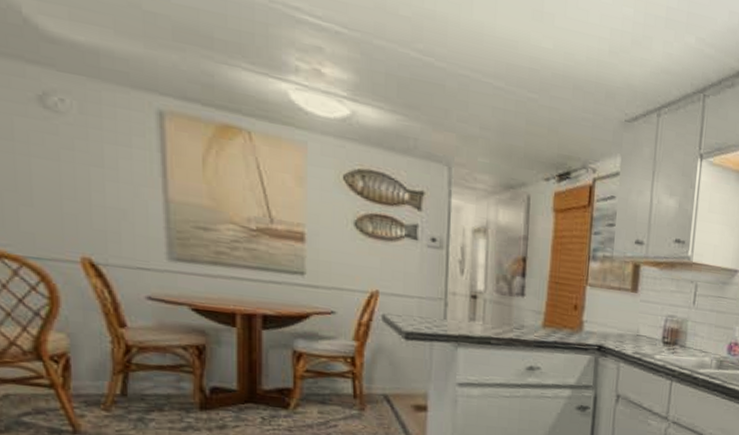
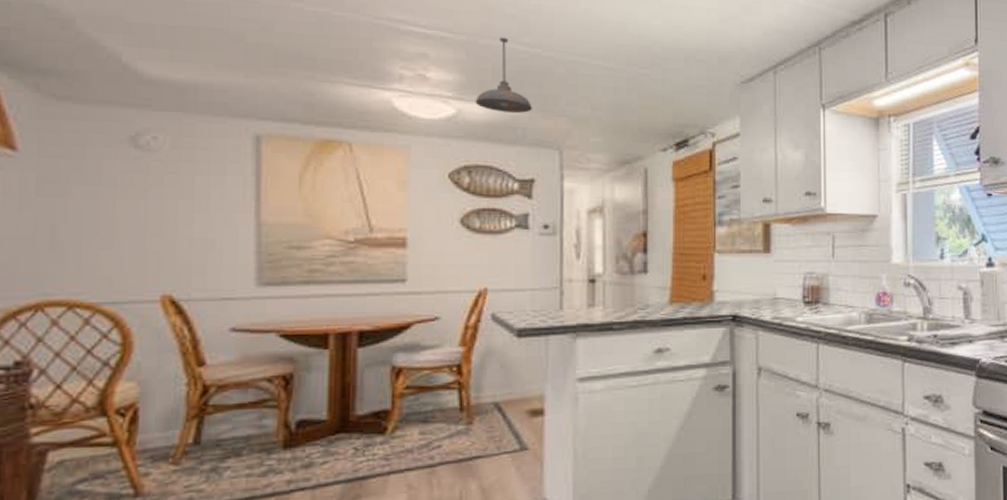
pendant light: none [368,39,423,124] -> present [475,37,532,113]

